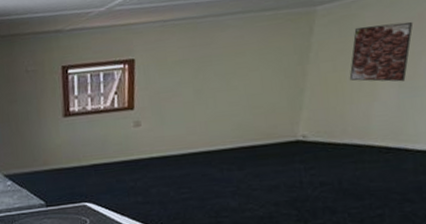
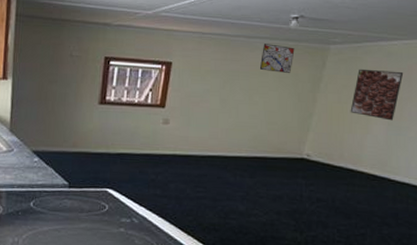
wall art: none [234,17,274,50] -> present [260,43,295,73]

